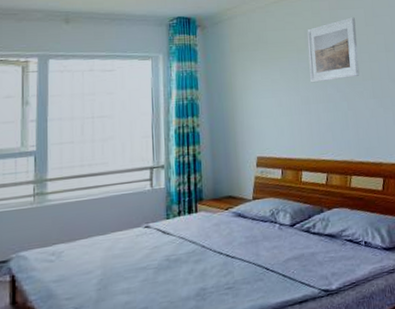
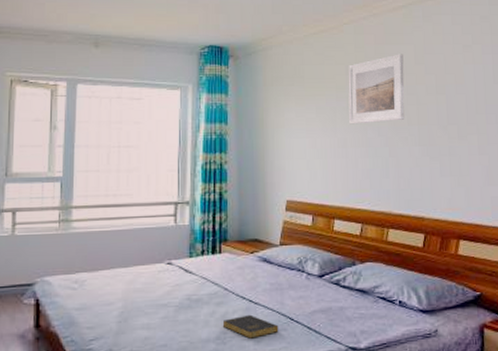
book: none [201,268,256,292] -> present [222,314,279,339]

